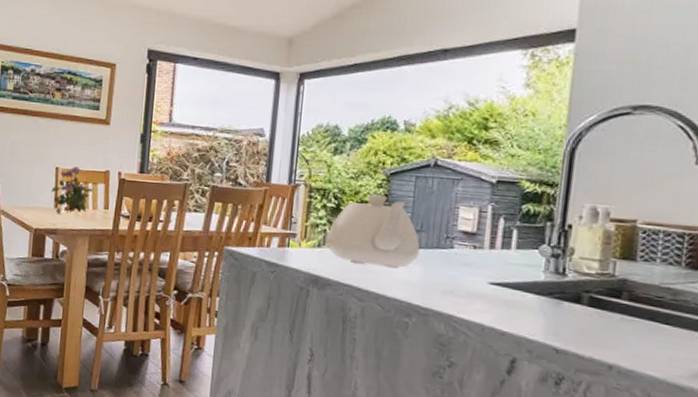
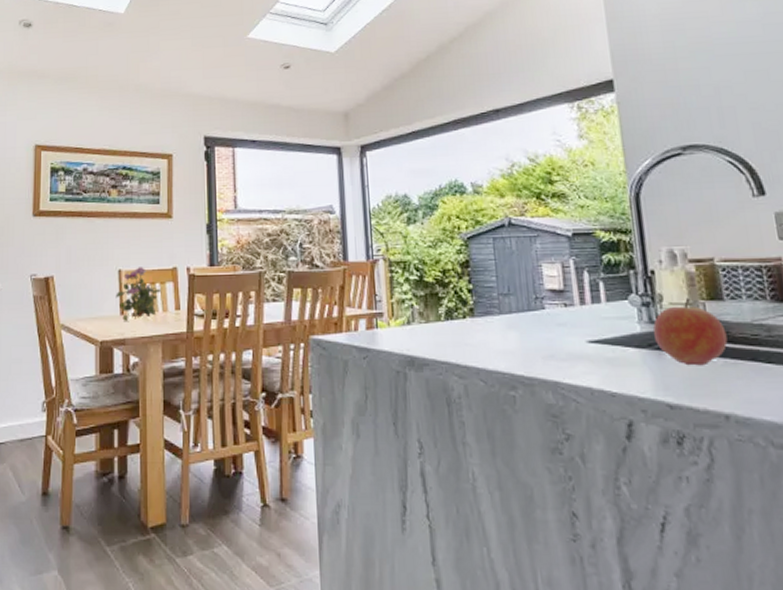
teapot: present [326,194,420,269] -> none [414,261,513,338]
fruit: none [556,254,631,319] -> present [652,297,728,366]

